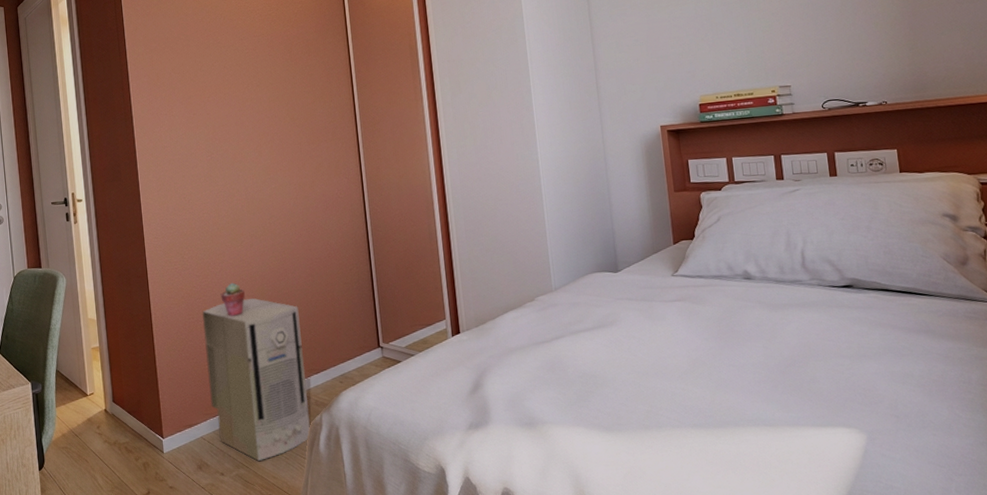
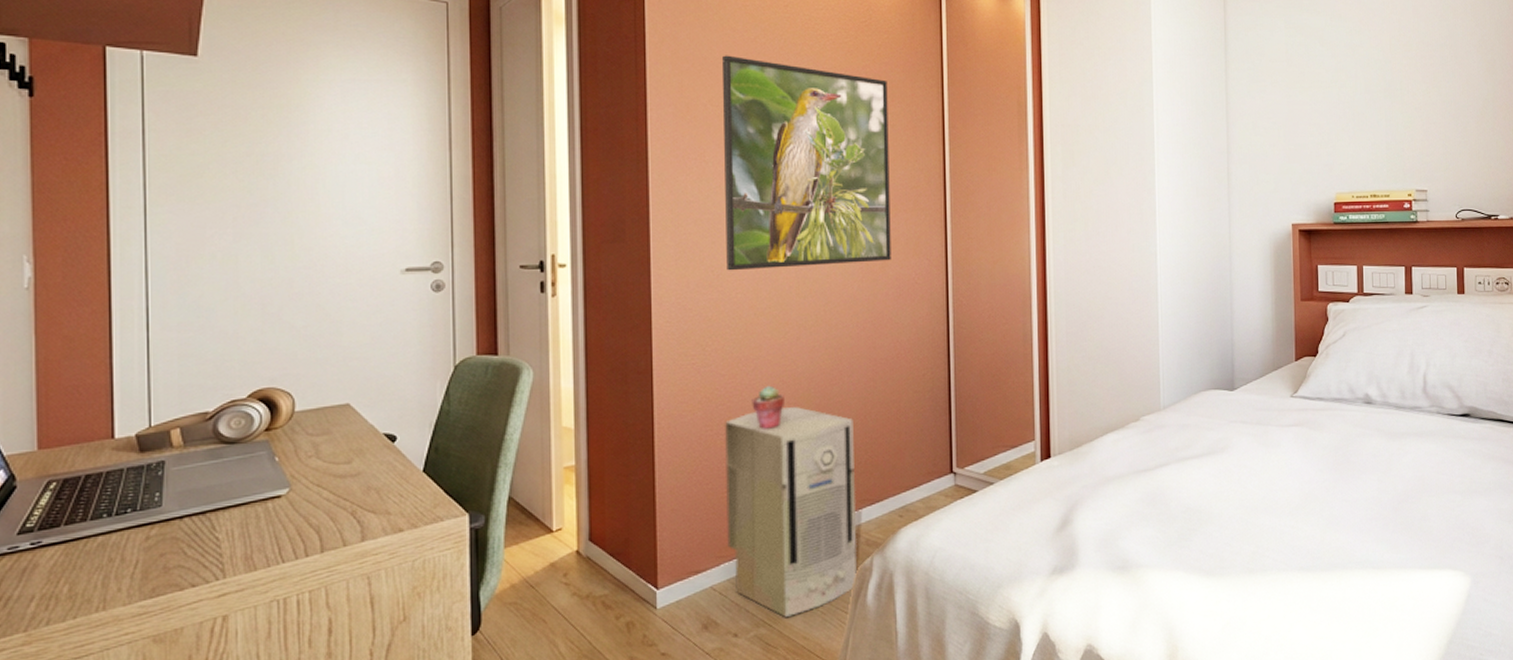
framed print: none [179,34,318,197] -> present [721,55,891,271]

